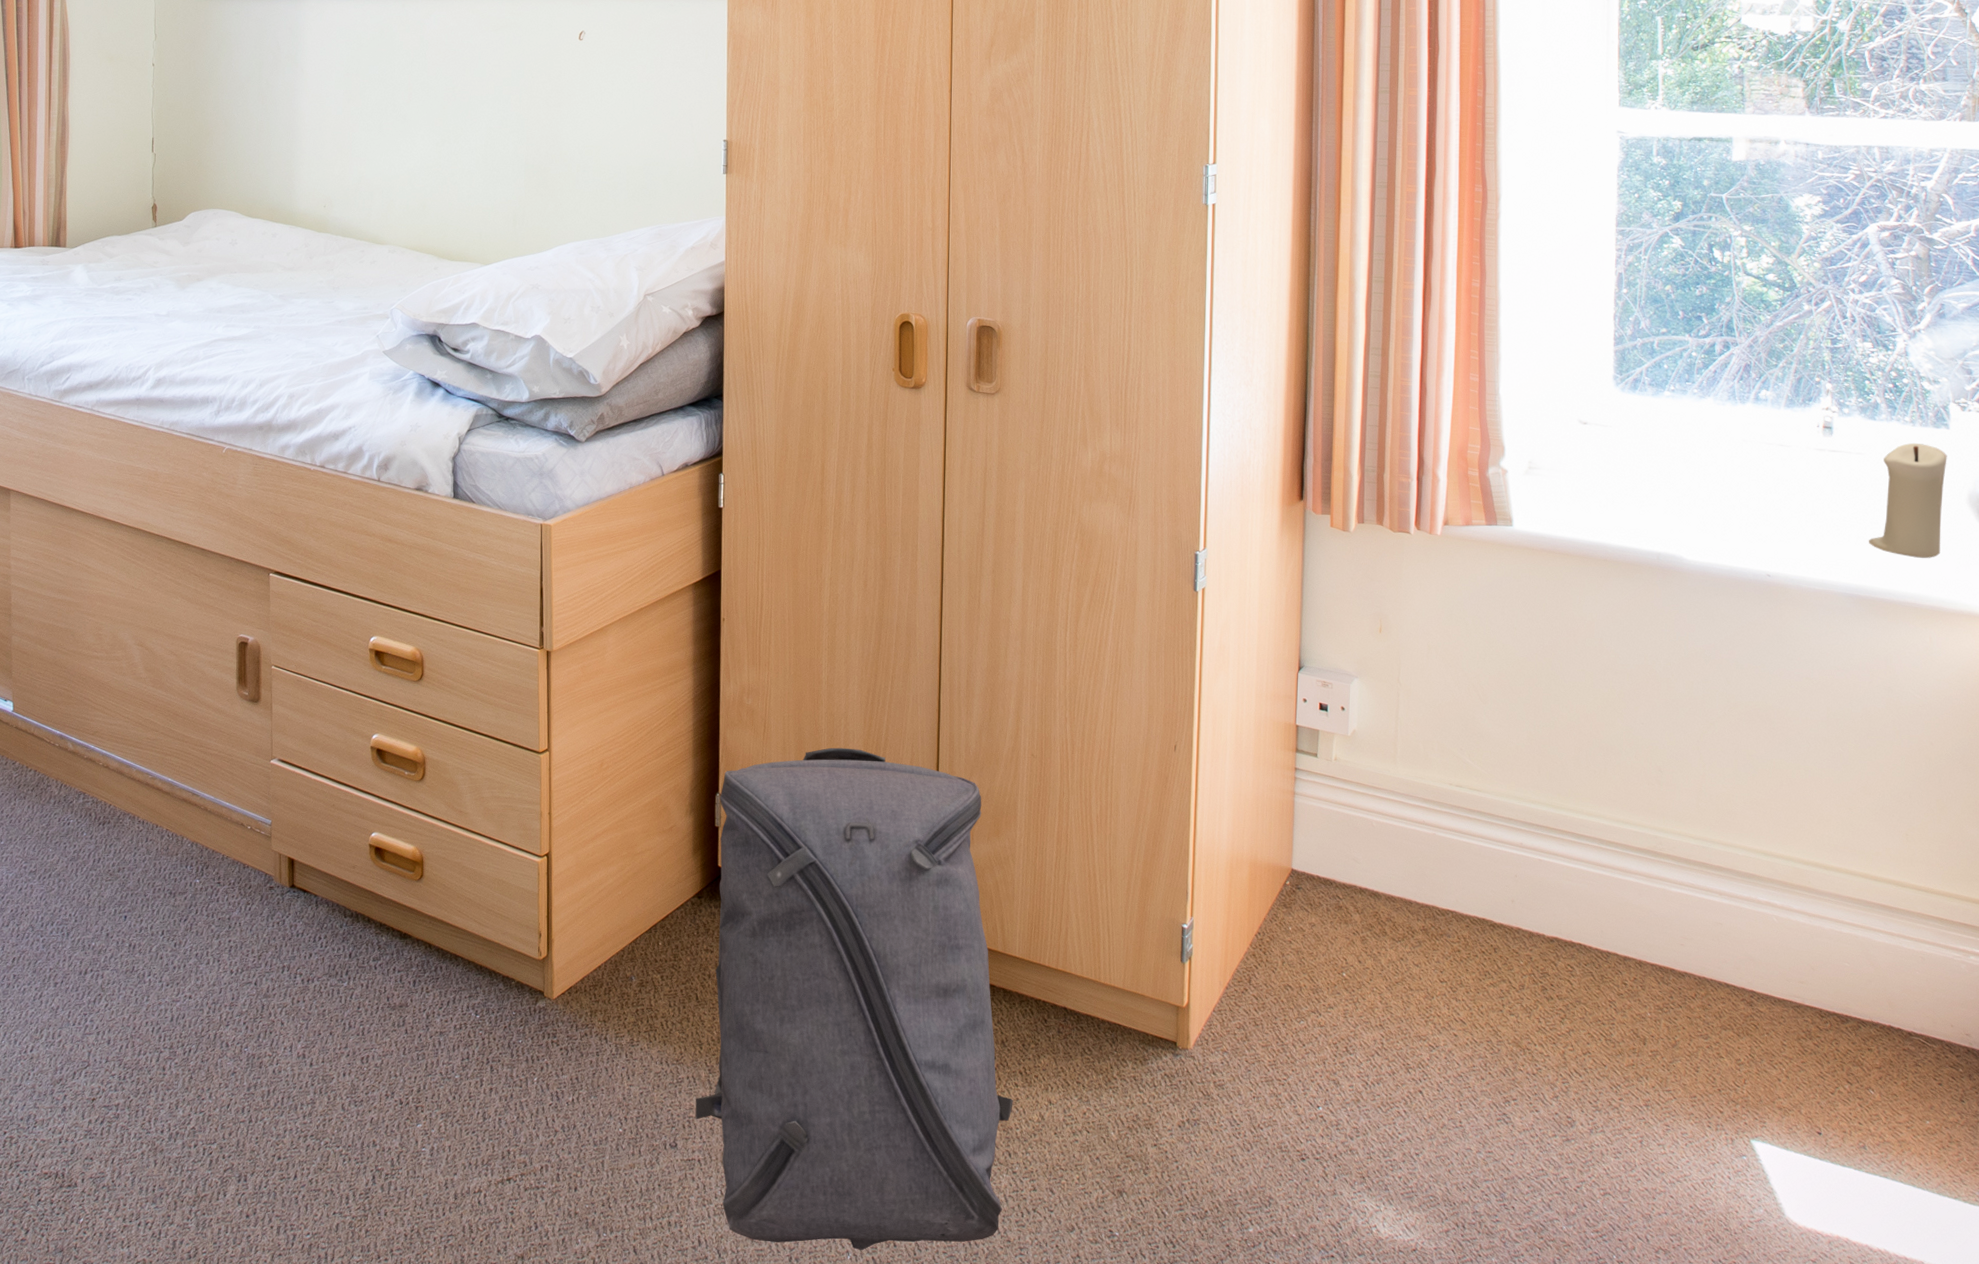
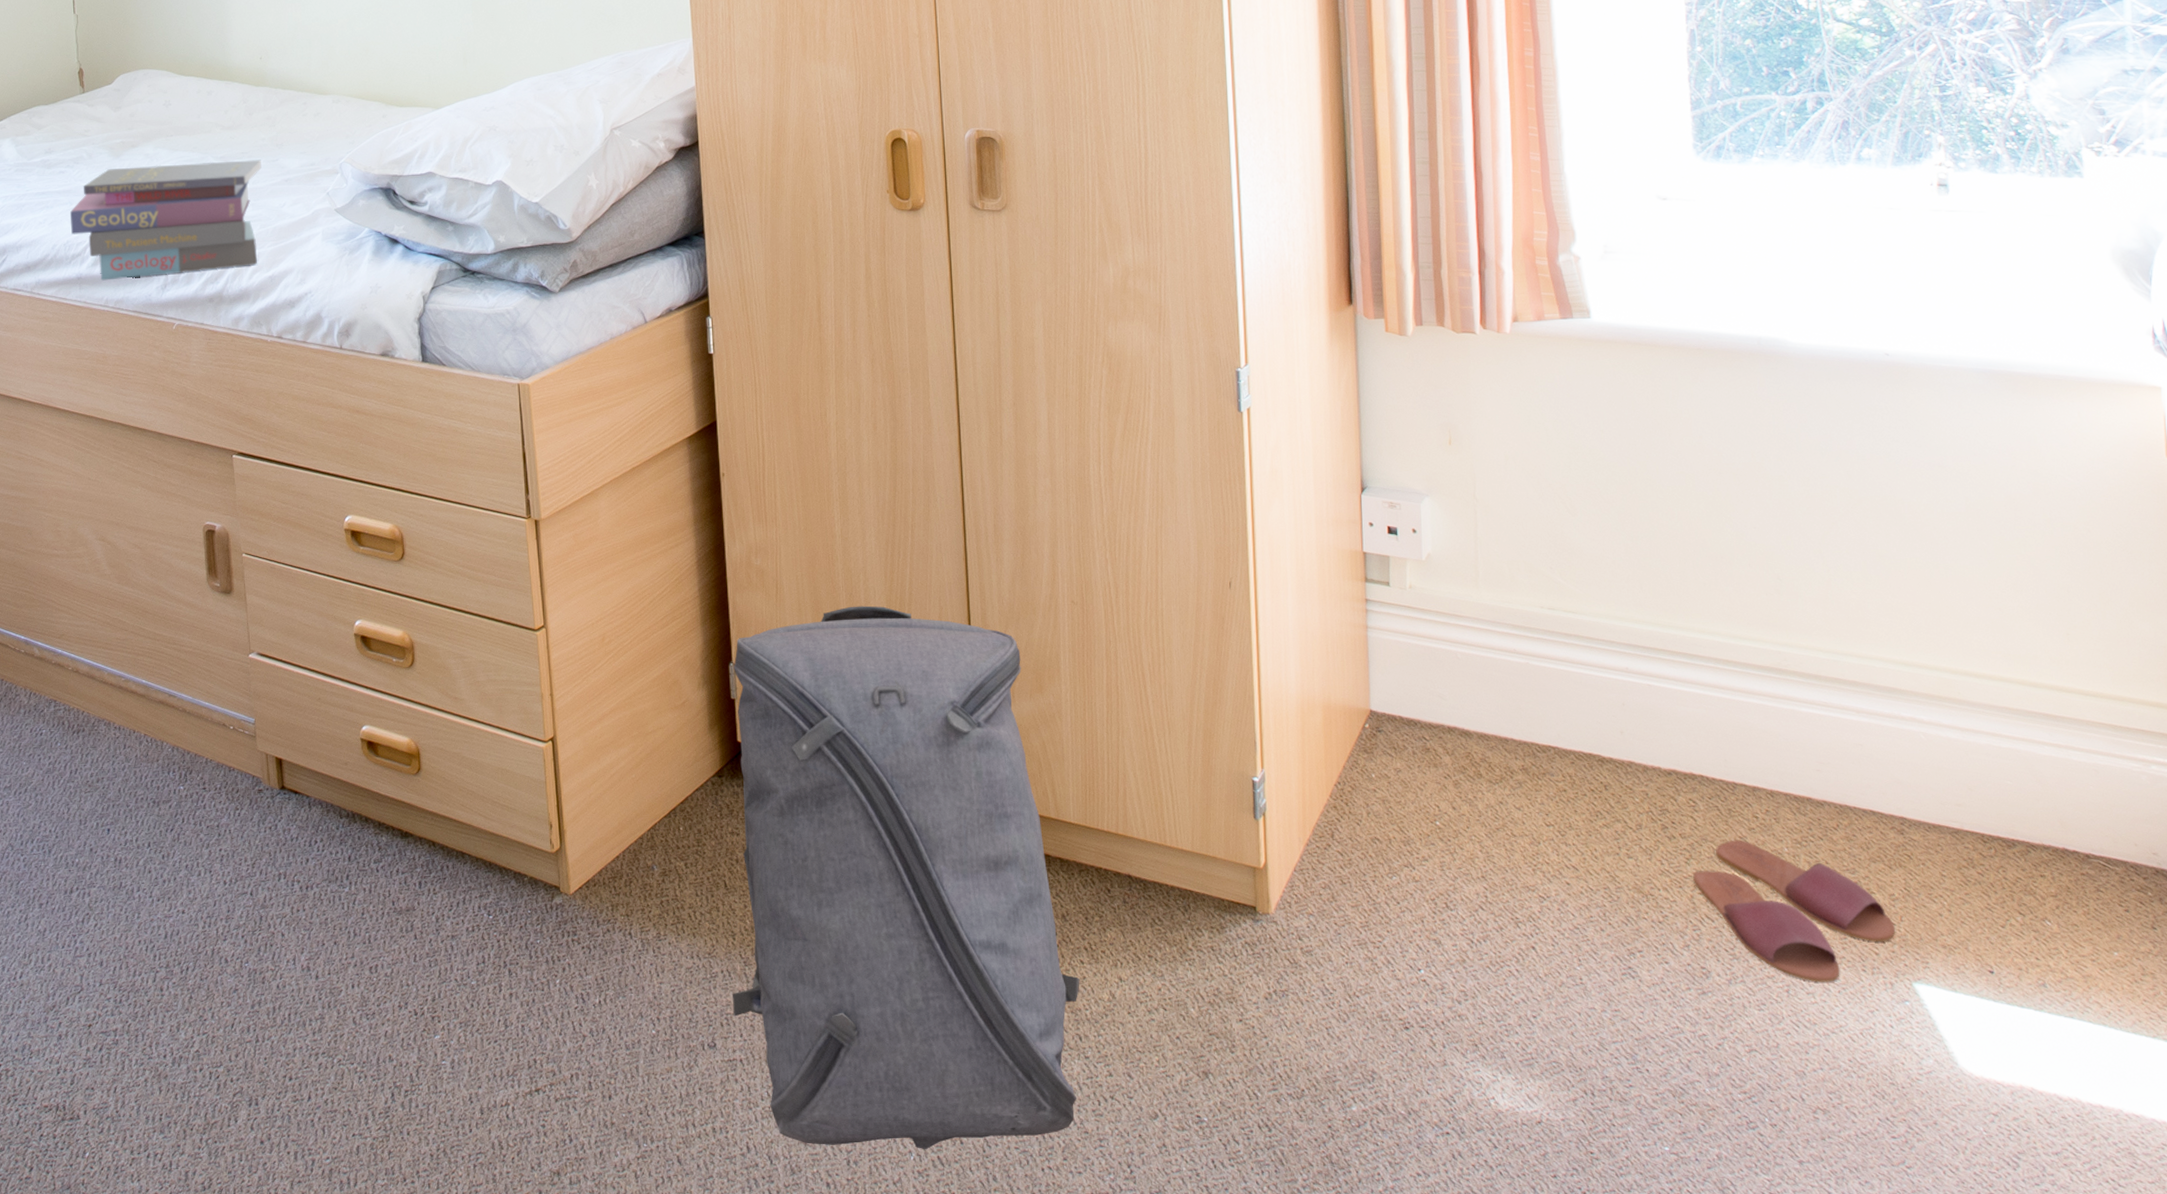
books: none [133,299,318,403] -> present [69,159,261,281]
slippers: none [1566,1003,1738,1136] -> present [1693,839,1895,982]
candle: present [1868,442,1947,558] -> none [1998,195,2084,324]

